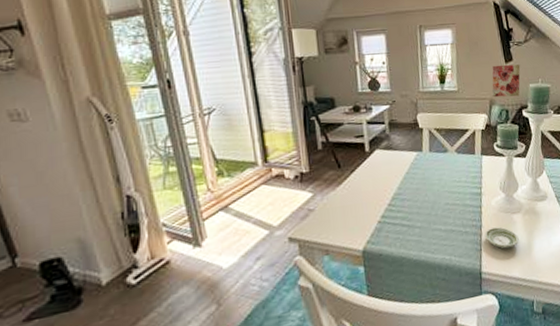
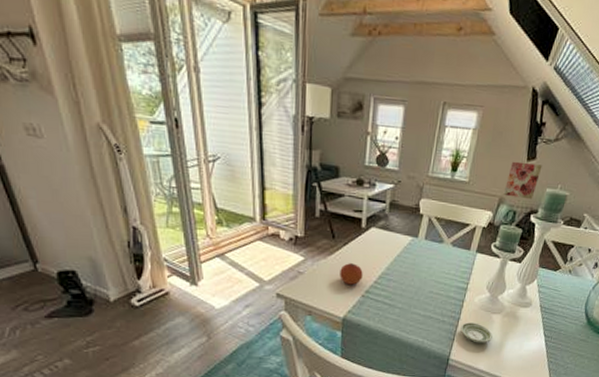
fruit: none [351,189,376,213] -> present [340,263,363,285]

